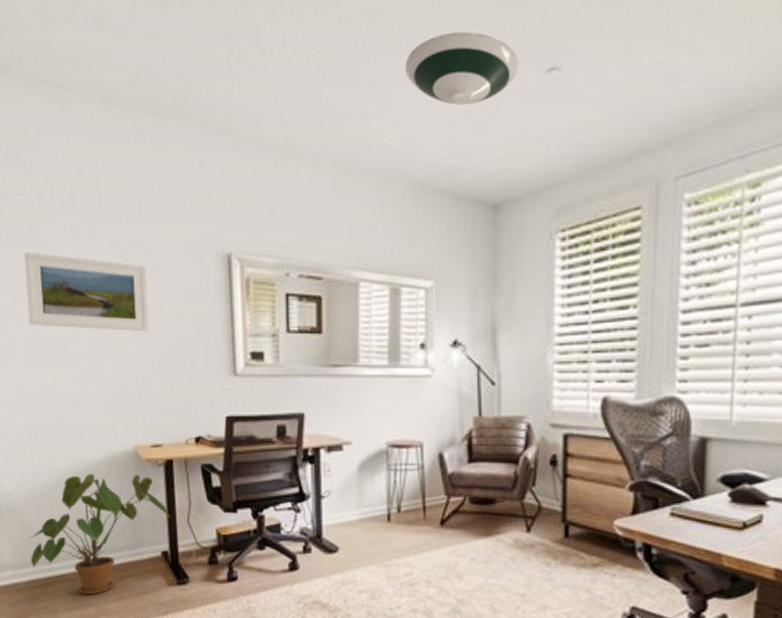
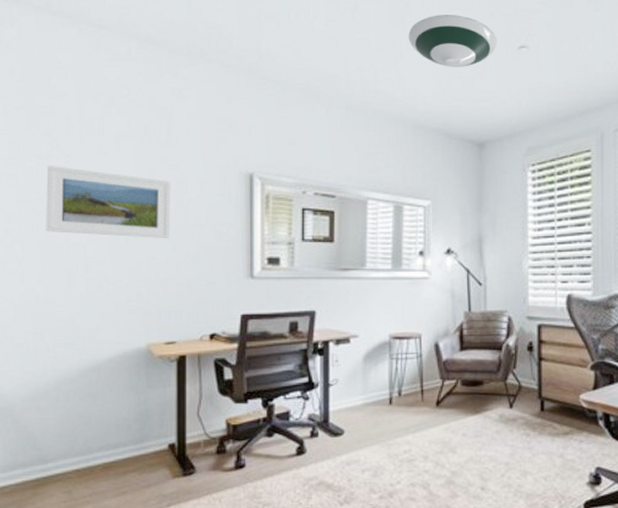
house plant: present [28,474,170,595] -> none [23,370,180,493]

